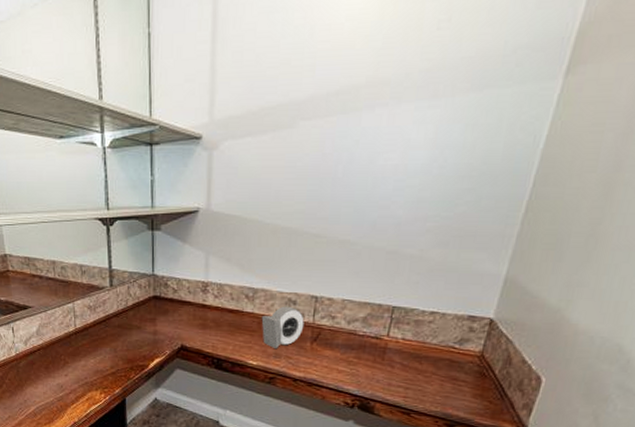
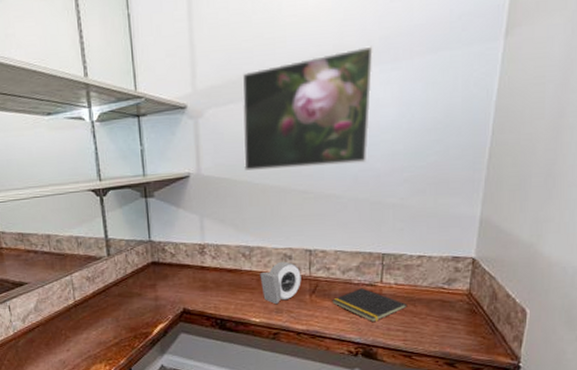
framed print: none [255,79,411,210] -> present [242,46,373,172]
notepad: none [333,340,413,376] -> present [332,288,407,322]

